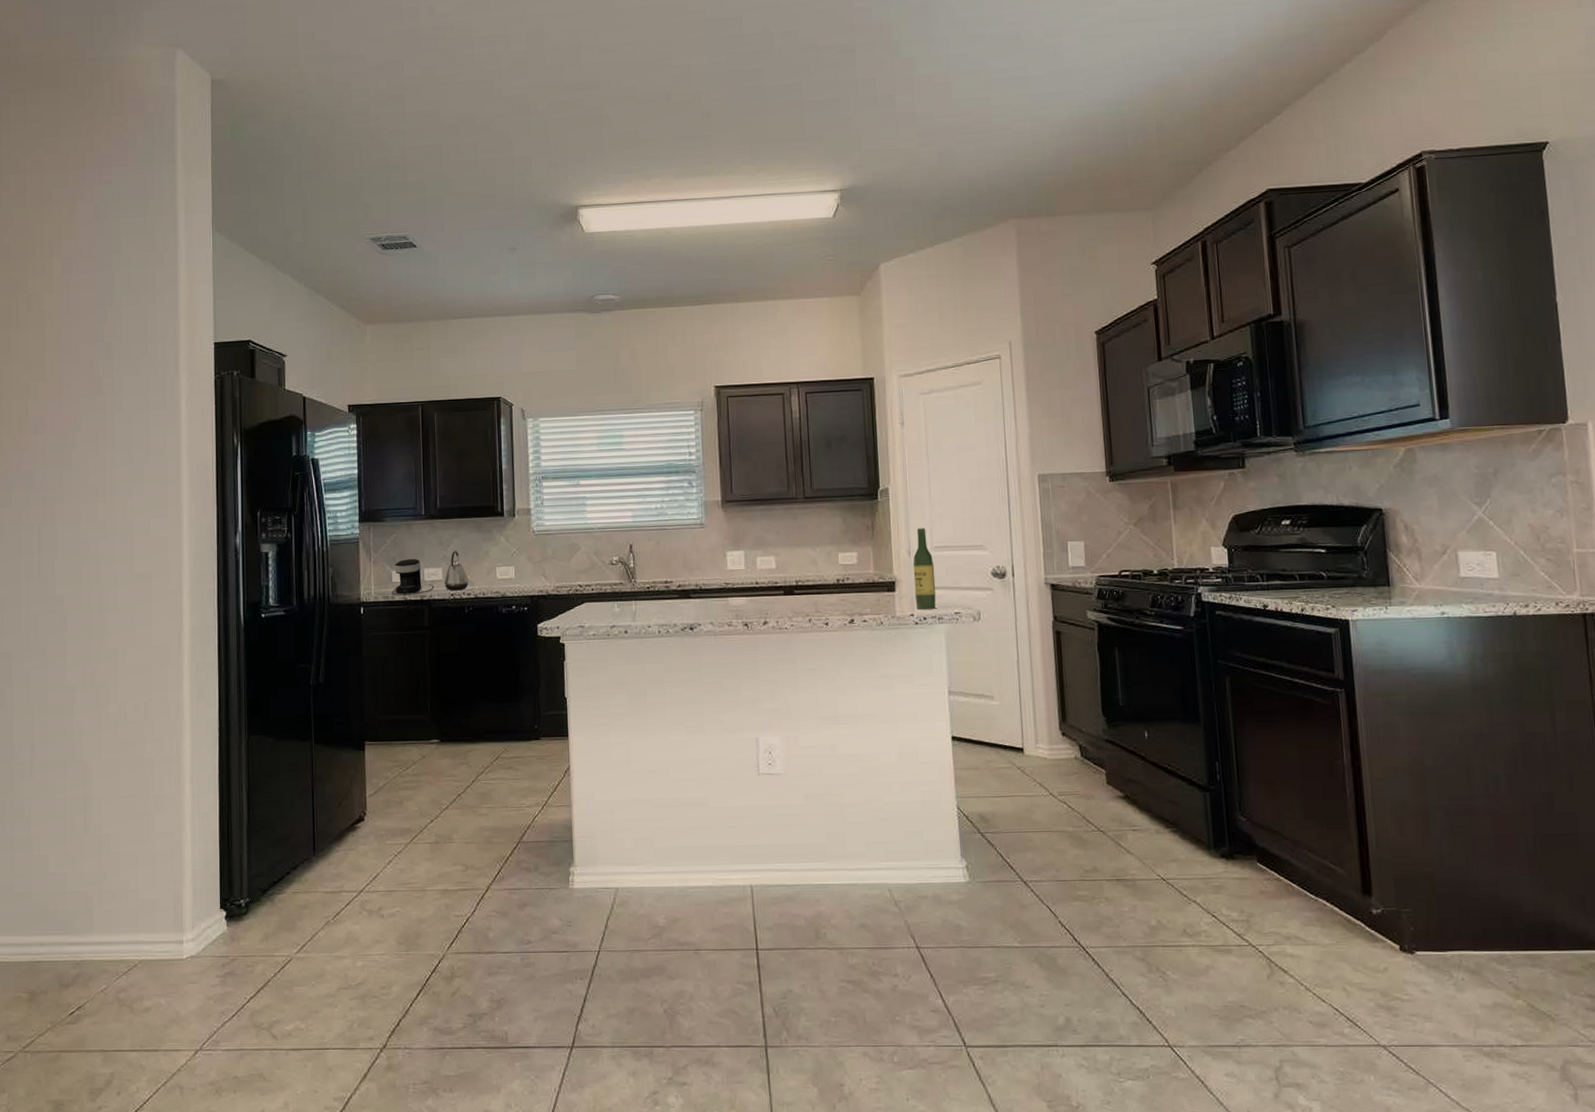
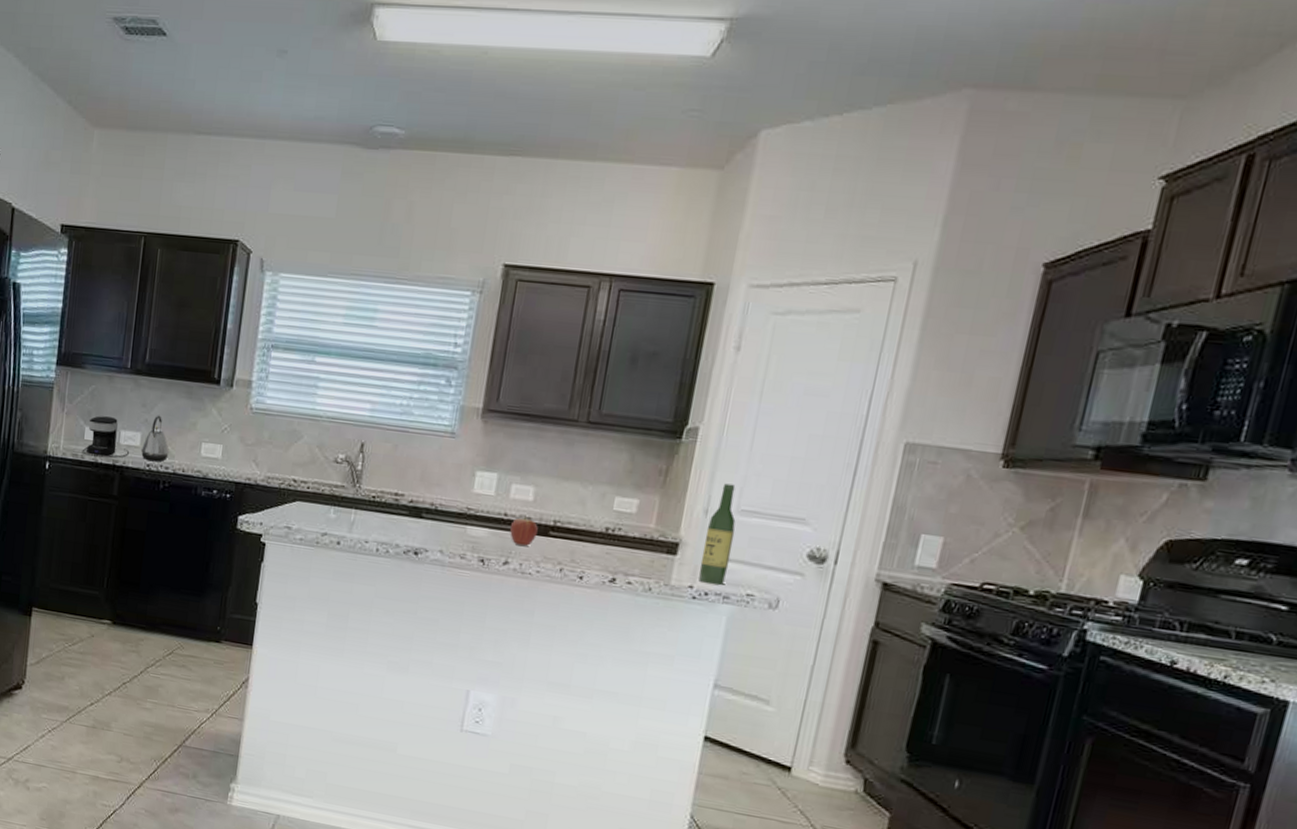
fruit: none [762,582,785,607] -> present [509,517,538,547]

